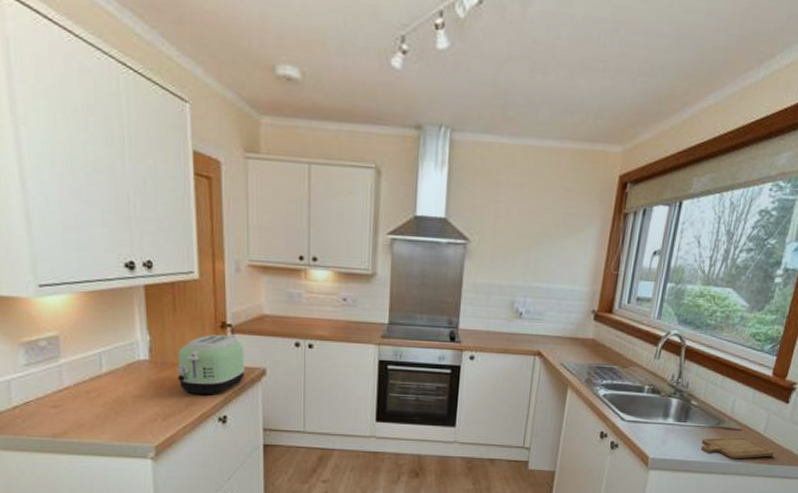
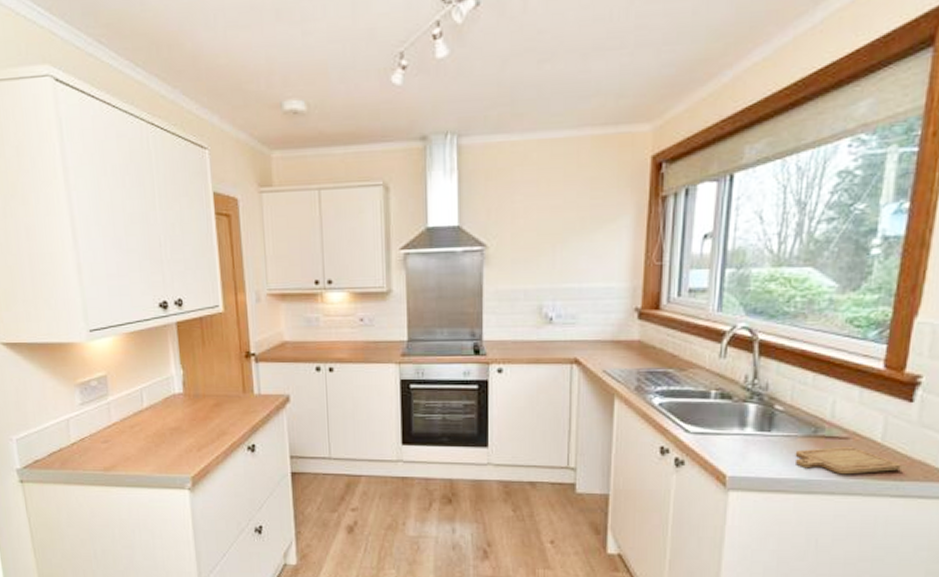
toaster: present [177,334,245,396] -> none [208,365,270,425]

